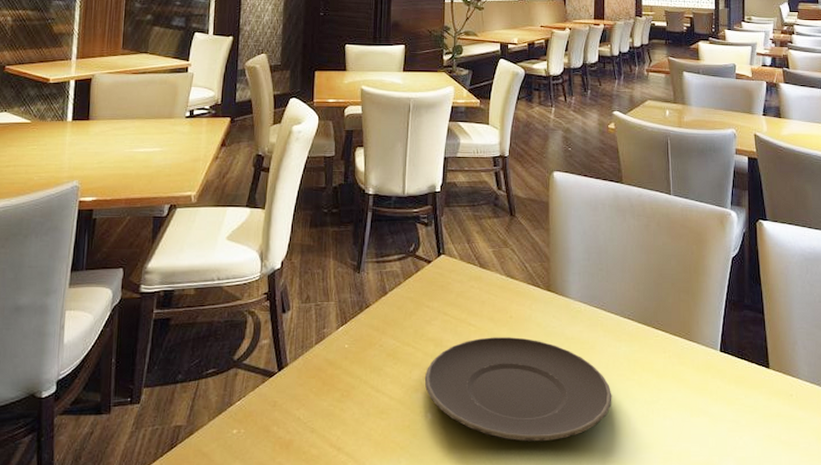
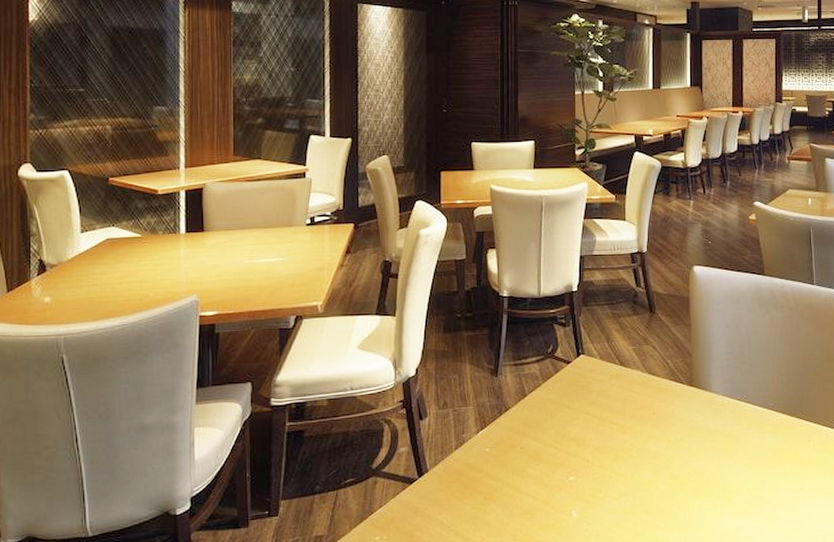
plate: present [424,337,612,442] -> none [568,433,757,534]

